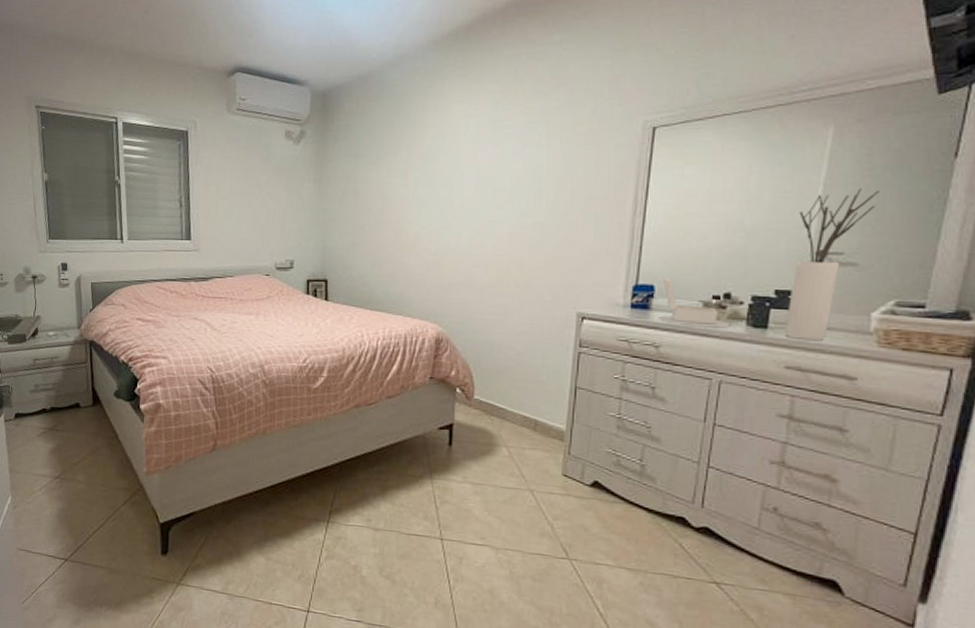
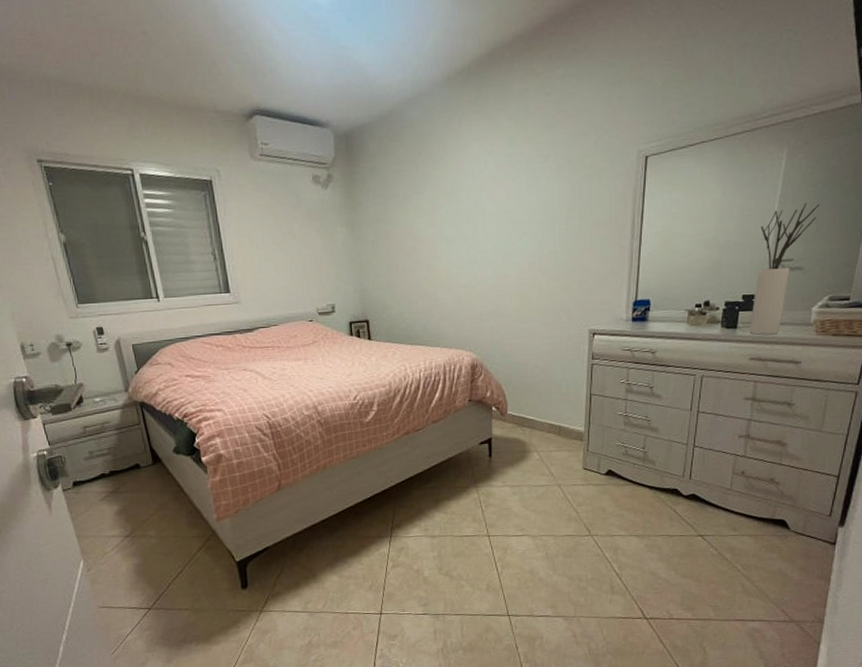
jewelry box: present [650,277,730,328] -> none [647,292,709,333]

